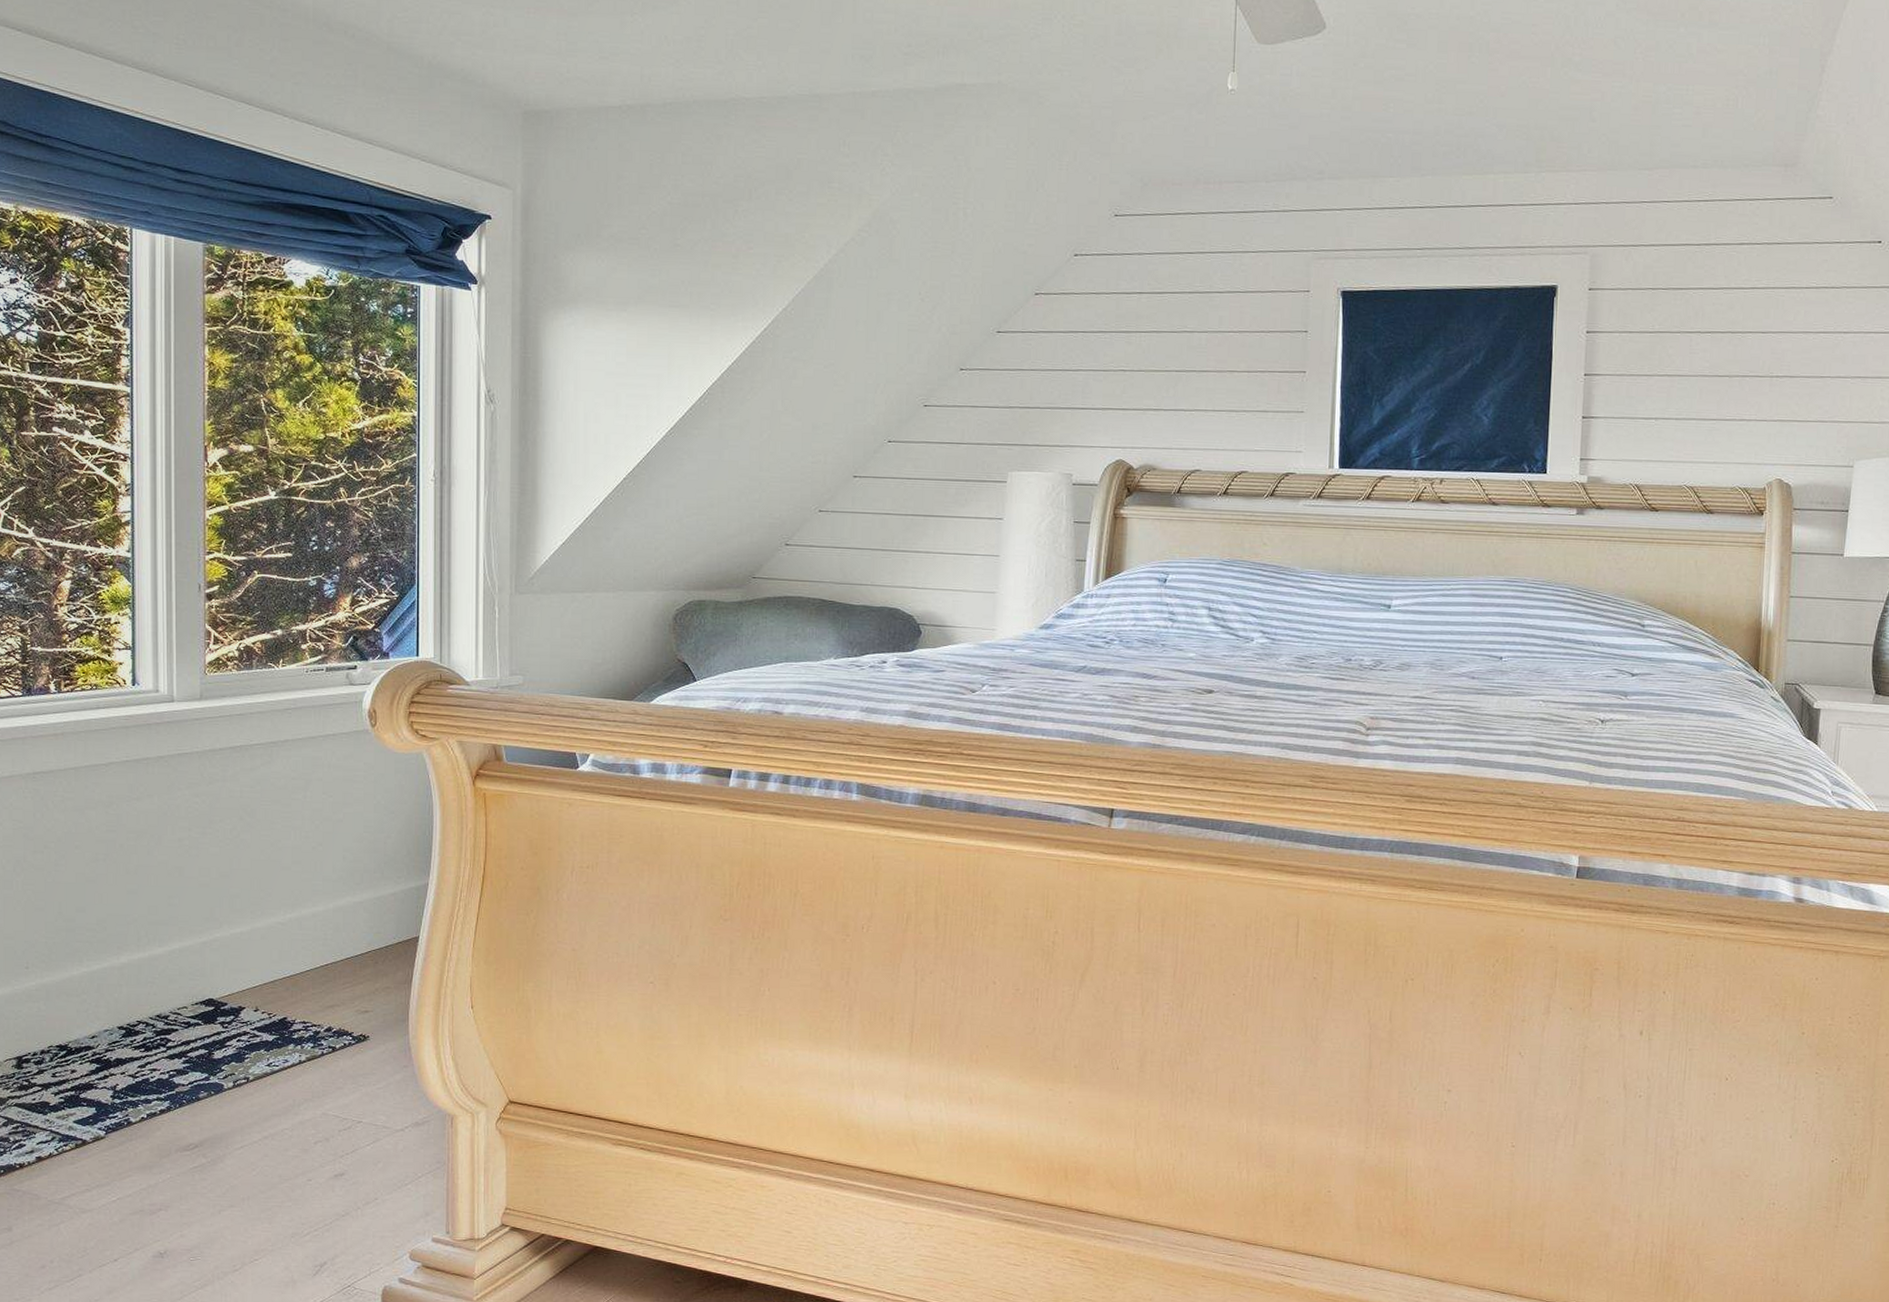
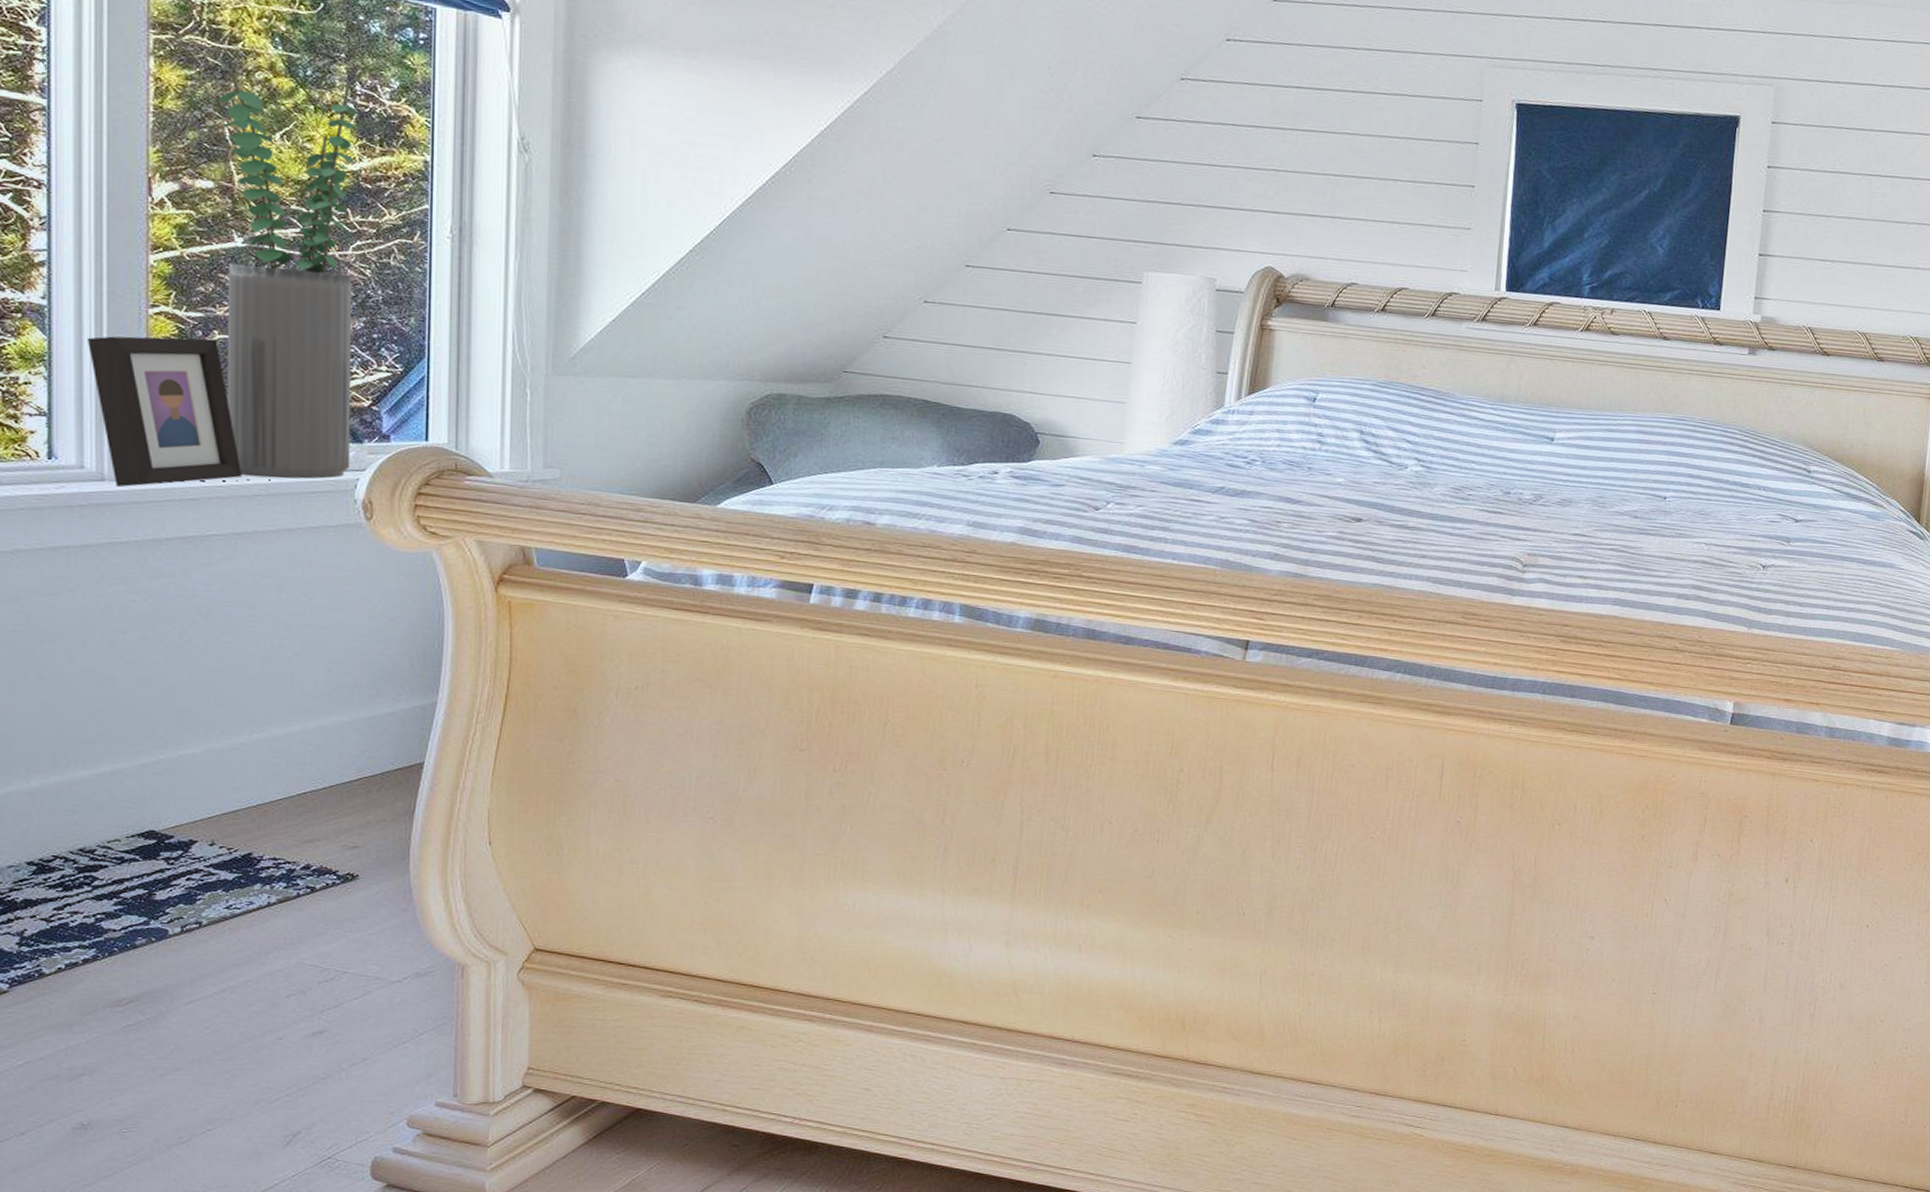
picture frame: none [160,578,277,707] -> present [86,336,243,488]
vase: none [256,352,362,694] -> present [218,71,359,479]

